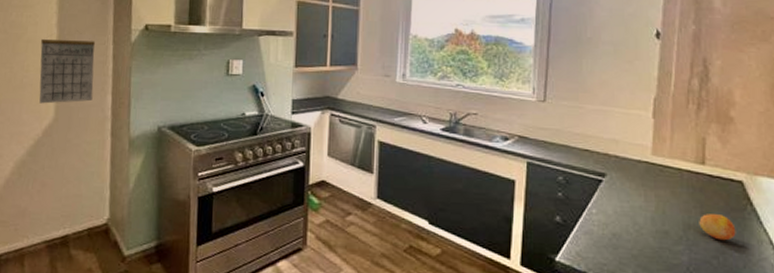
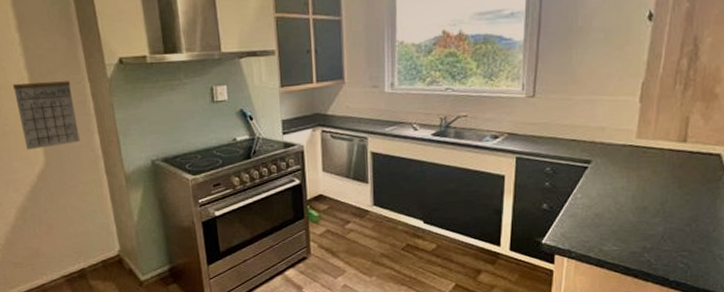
fruit: present [699,214,736,241] -> none [676,186,710,210]

